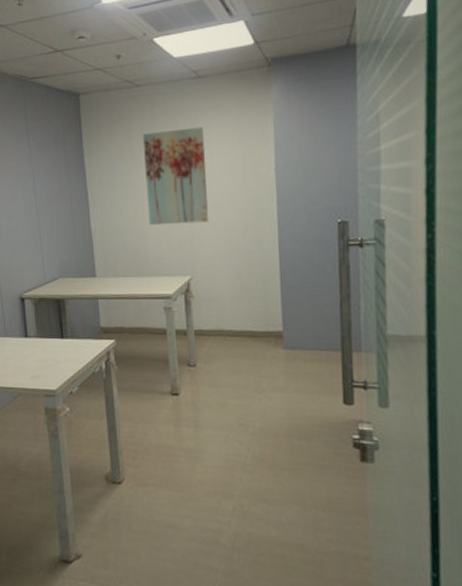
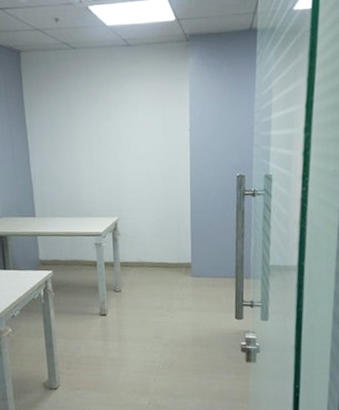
wall art: present [142,126,209,226] -> none [78,89,135,174]

